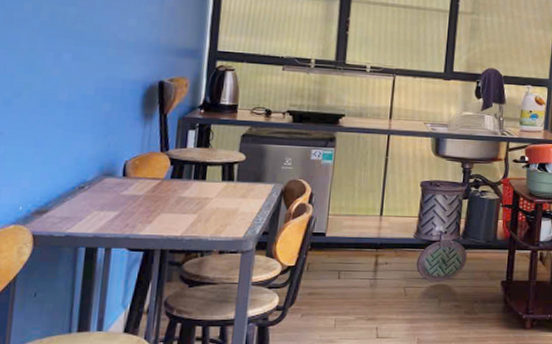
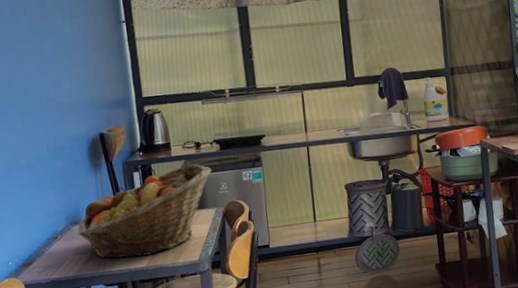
fruit basket: none [110,131,279,224] -> present [78,164,212,259]

